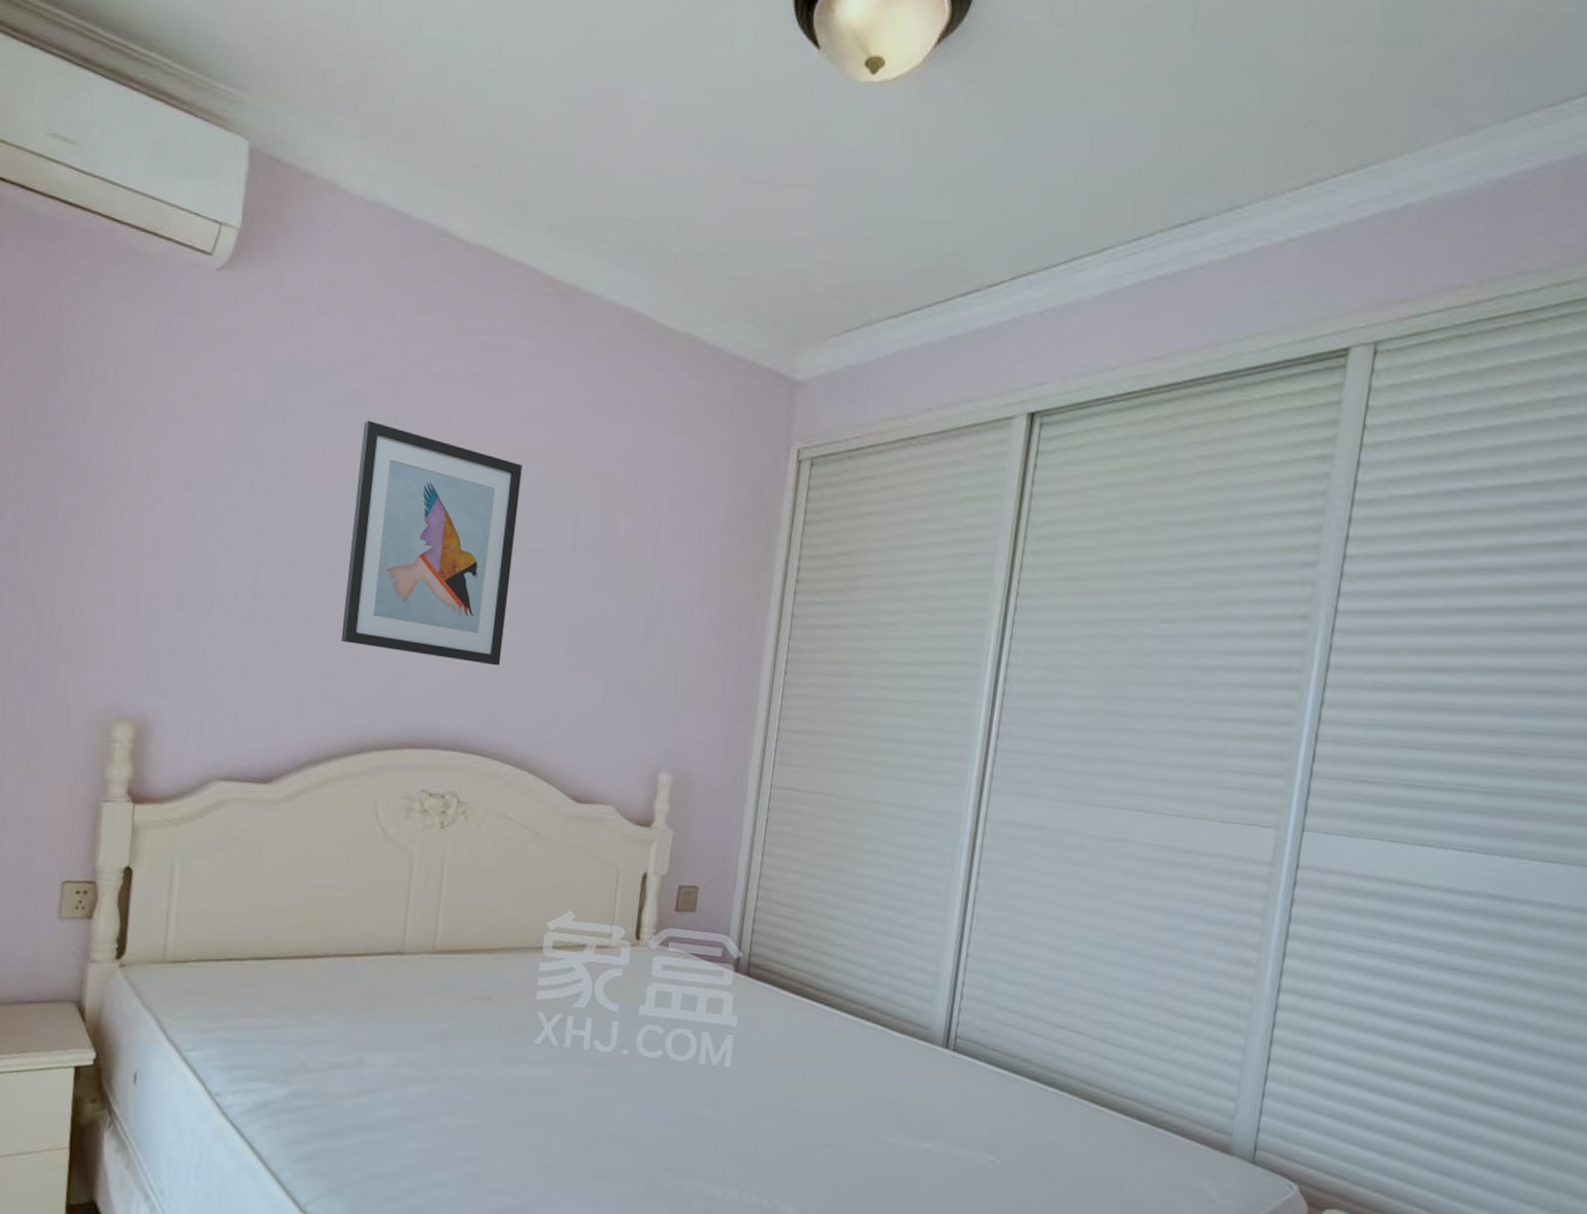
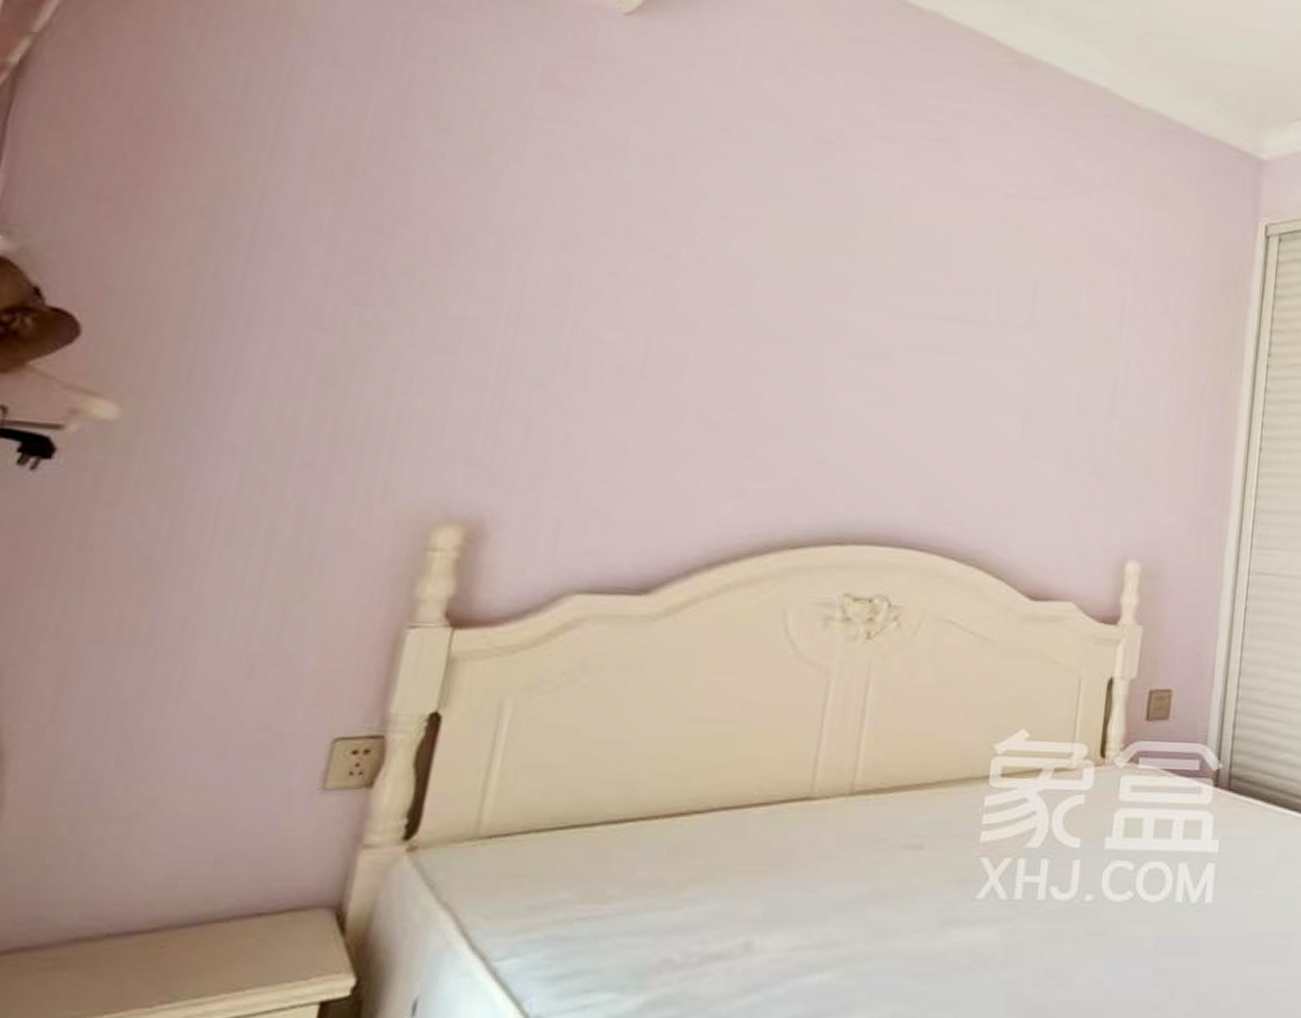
wall art: present [341,420,522,666] -> none [751,179,975,448]

